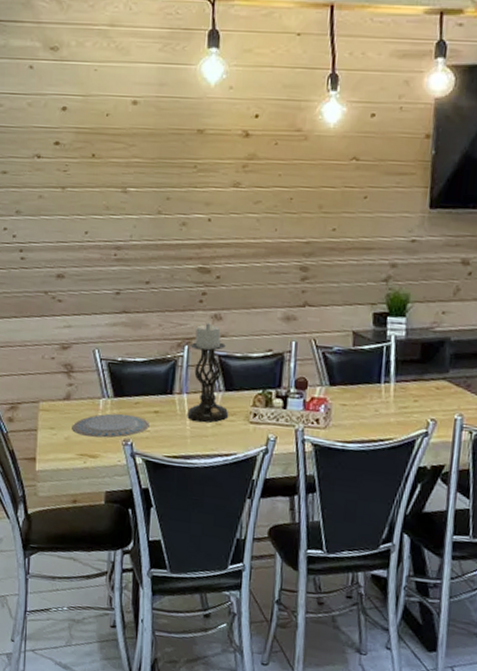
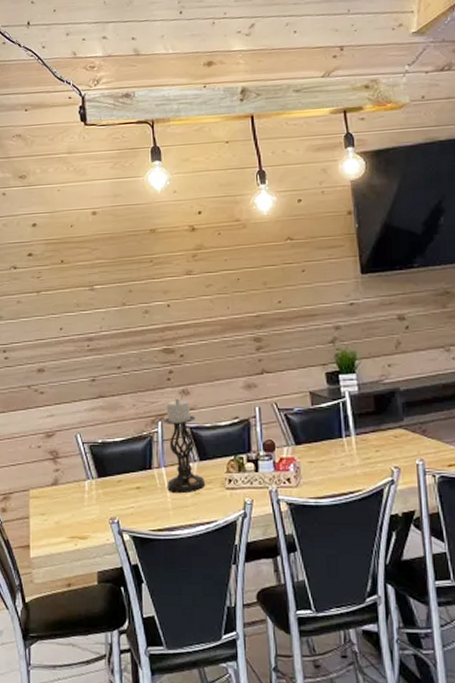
plate: present [72,413,150,438] -> none [61,493,133,520]

